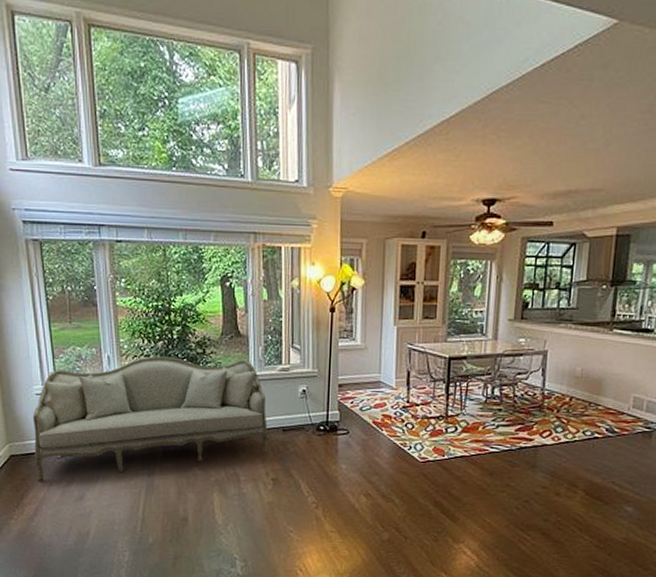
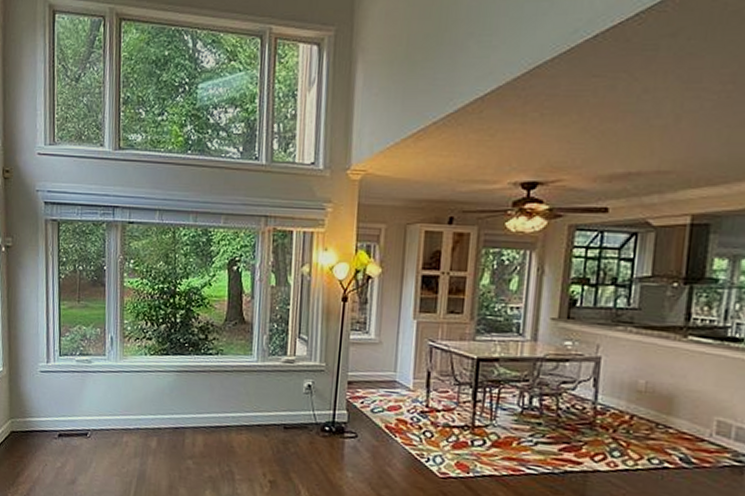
sofa: present [32,356,267,482] -> none [32,339,268,462]

